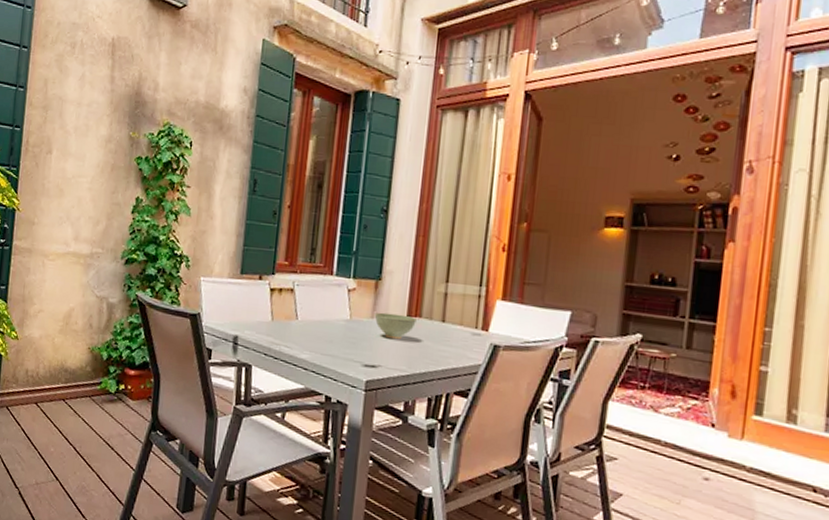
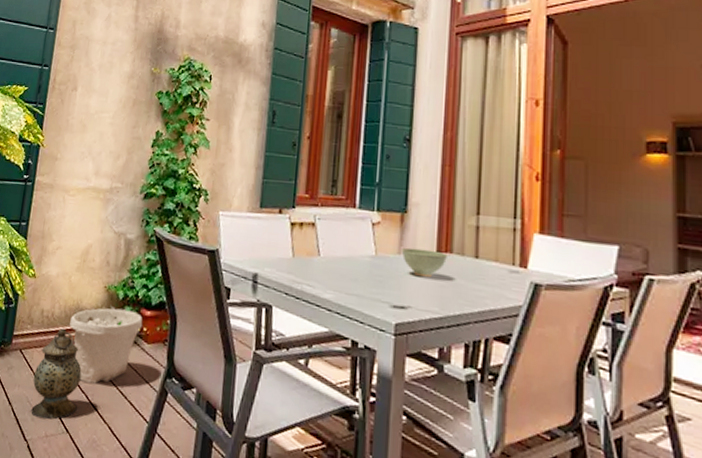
lantern: none [20,386,69,470] -> present [31,328,82,420]
pot: none [55,365,127,437] -> present [70,304,143,384]

